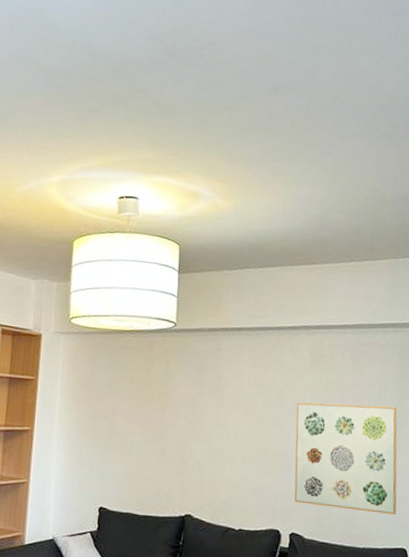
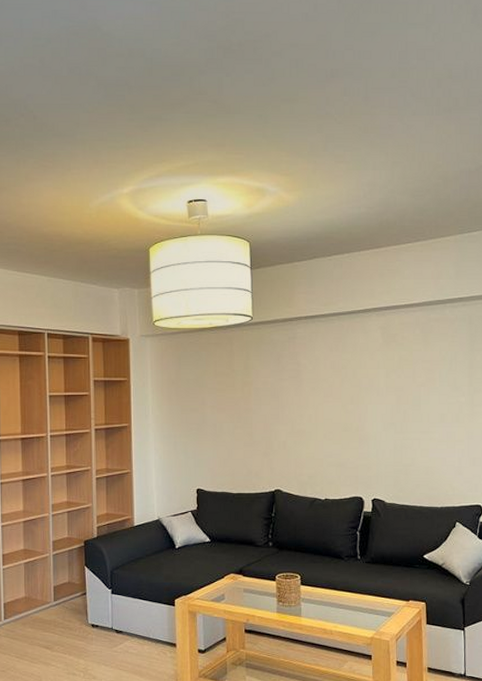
wall art: present [294,402,397,516] -> none [371,377,471,476]

